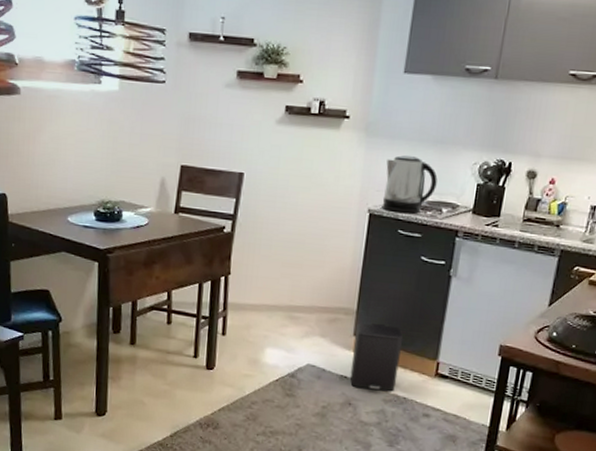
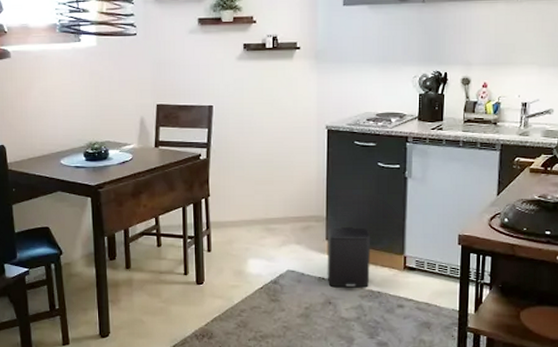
kettle: present [381,155,438,215] -> none [337,76,384,127]

